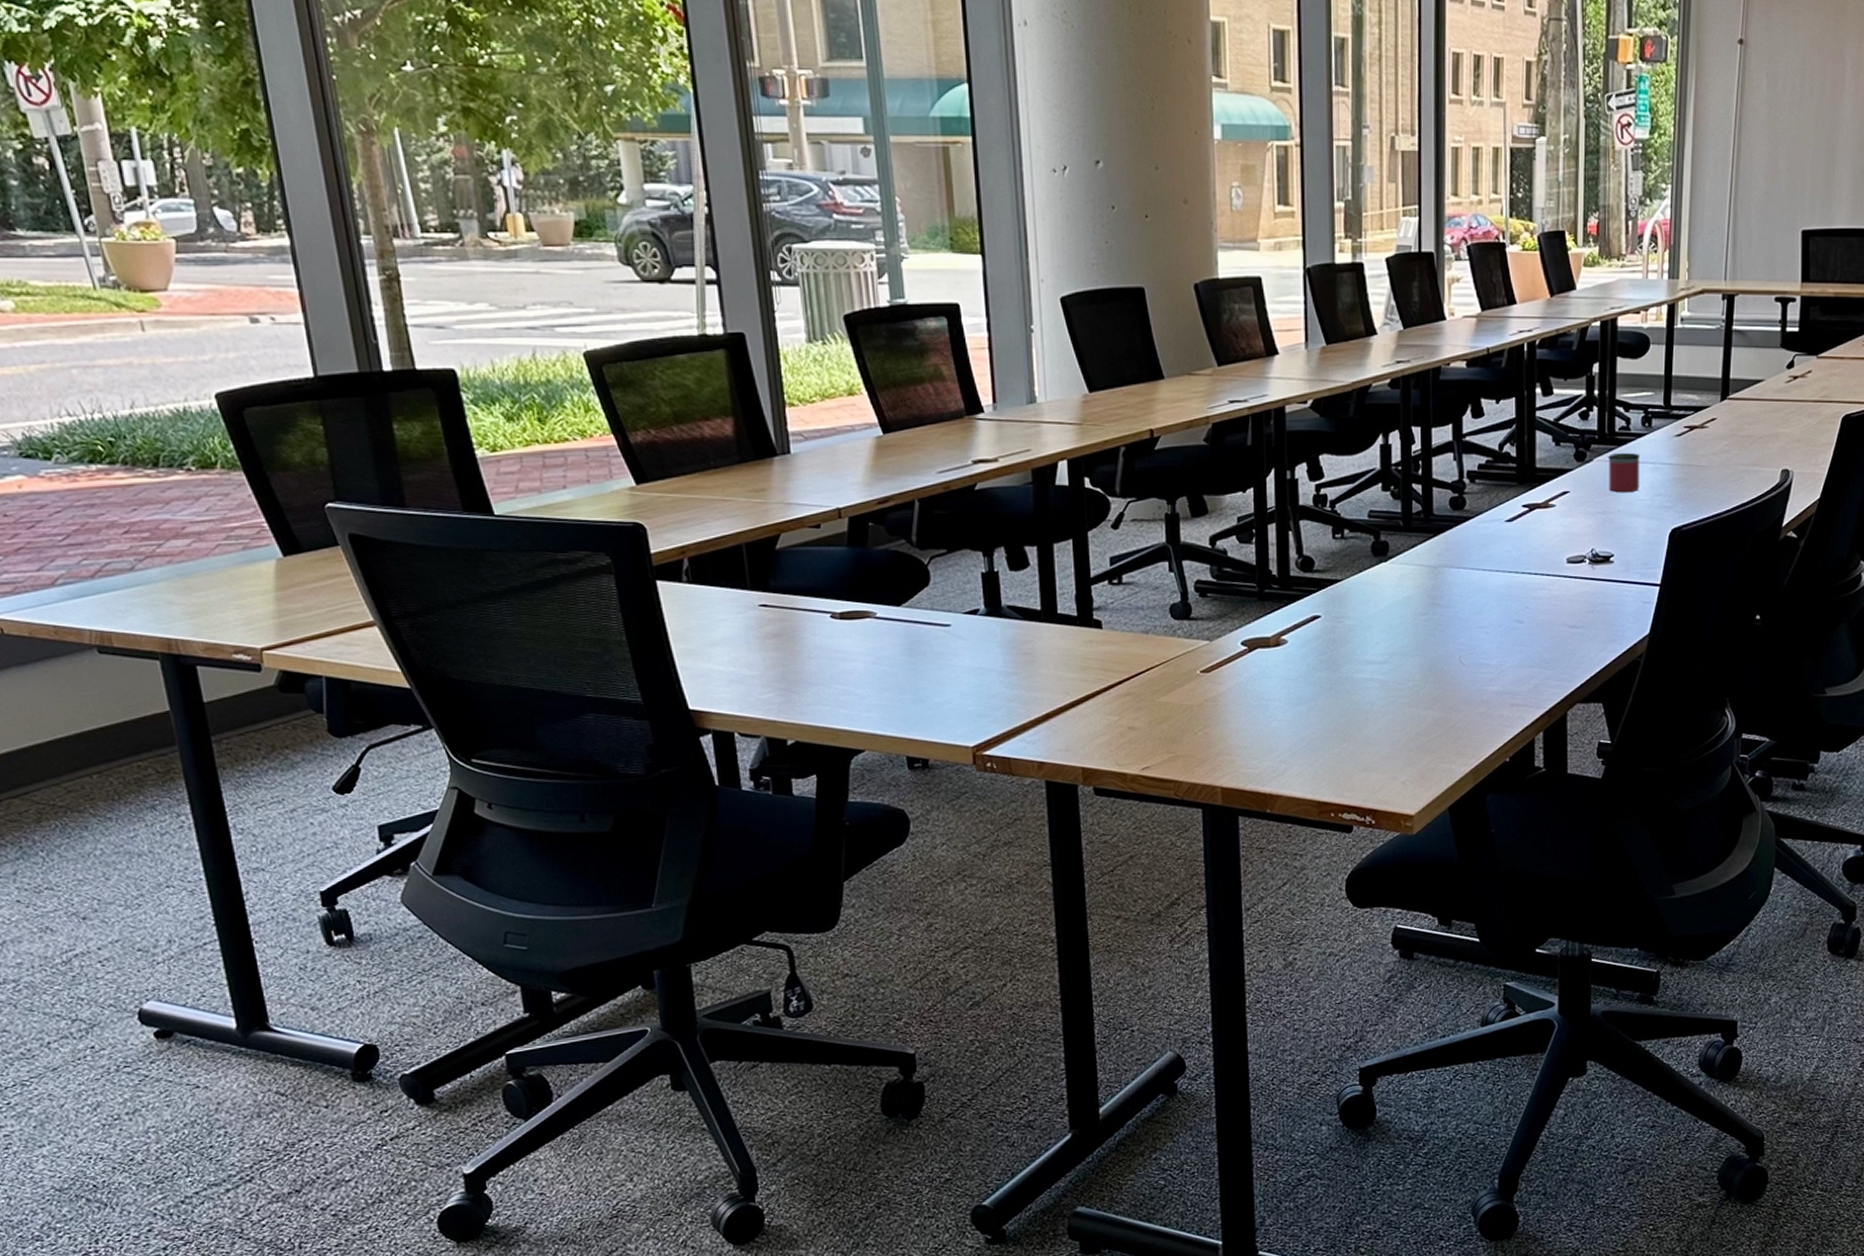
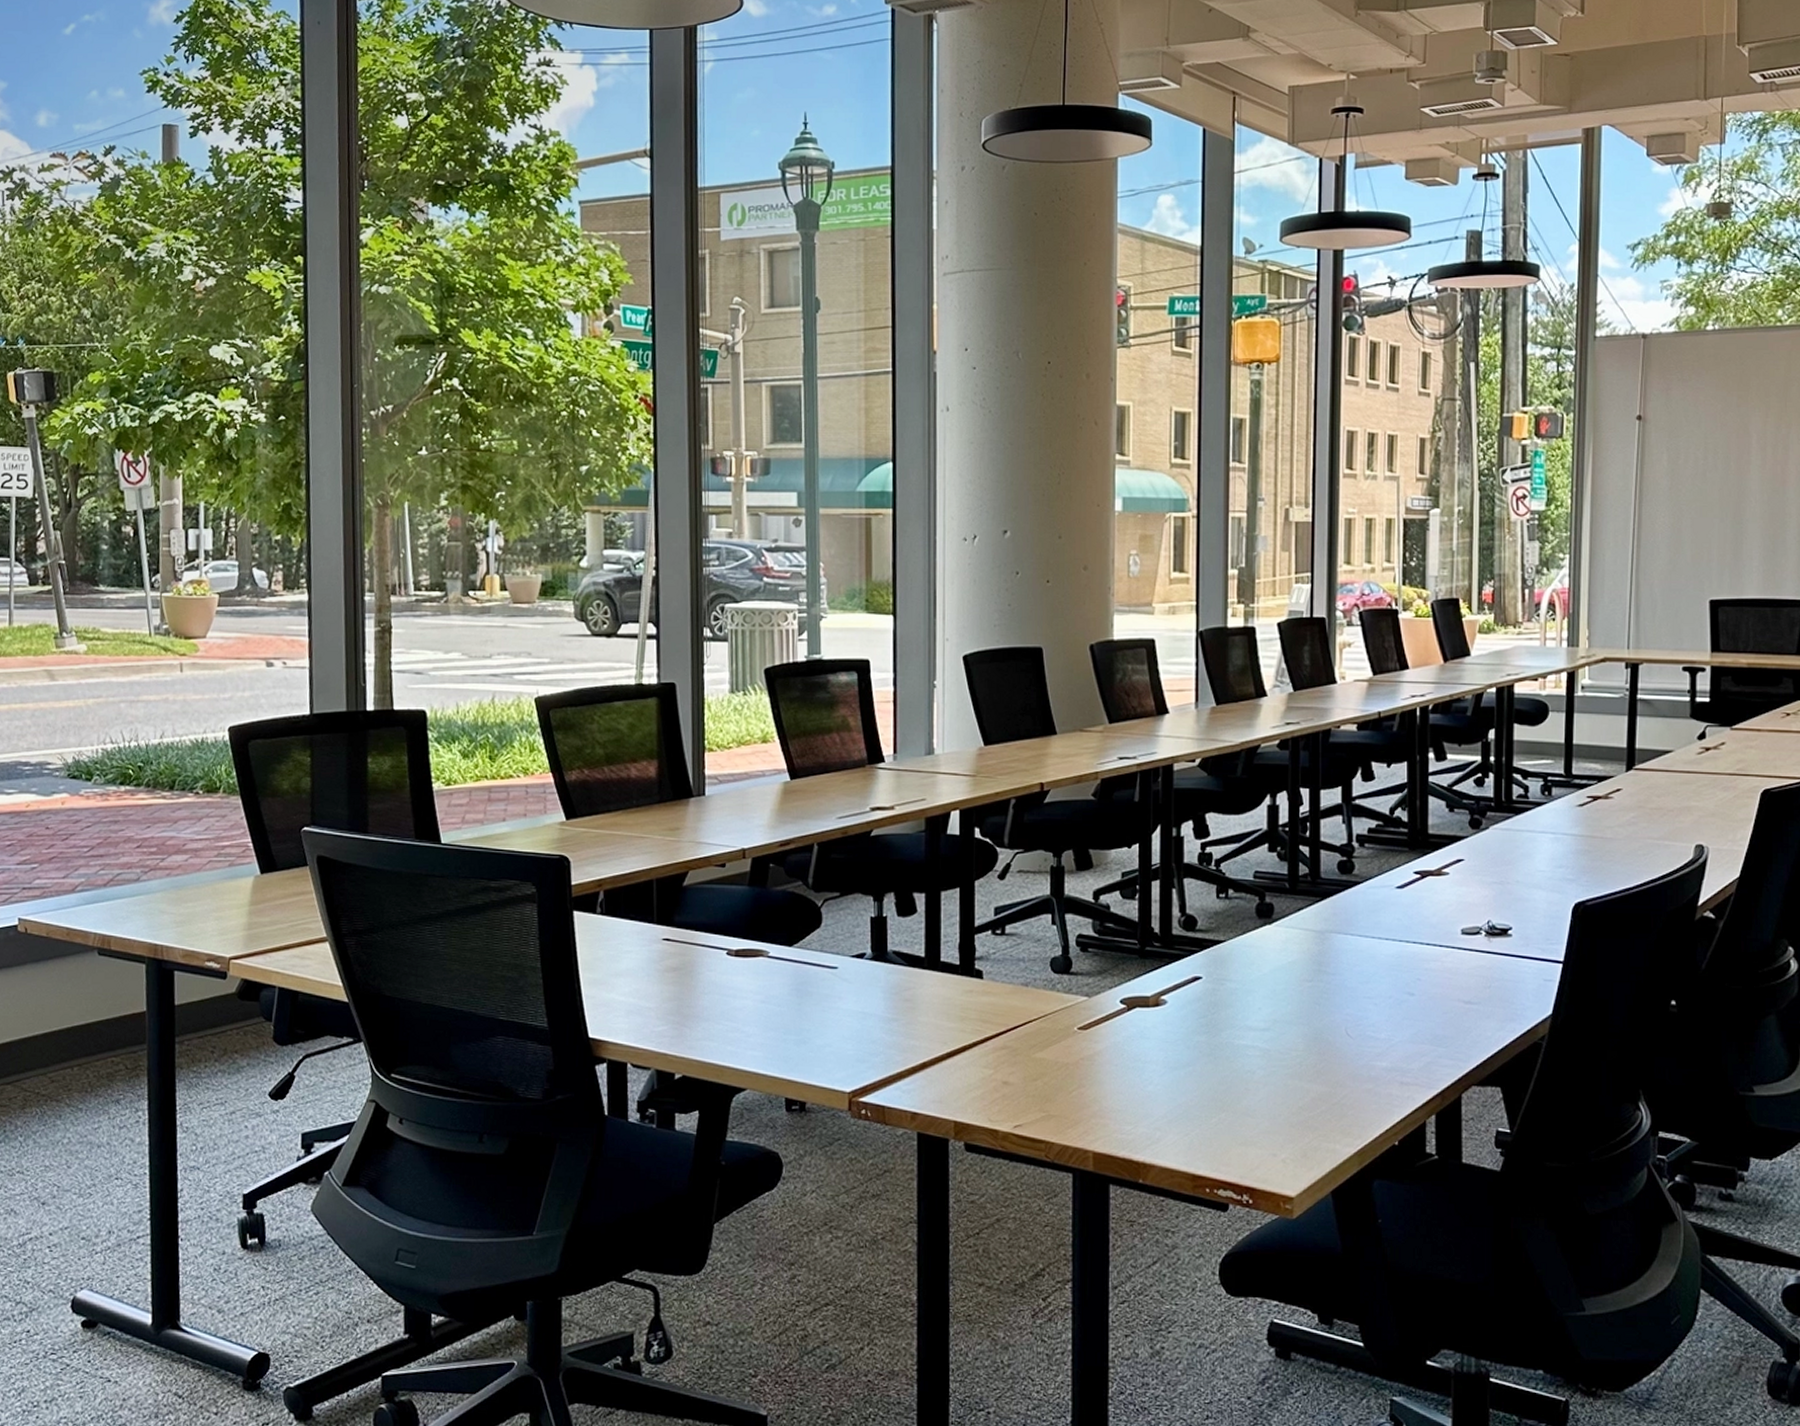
beverage cup: present [1607,452,1640,492] -> none [1504,821,1540,862]

